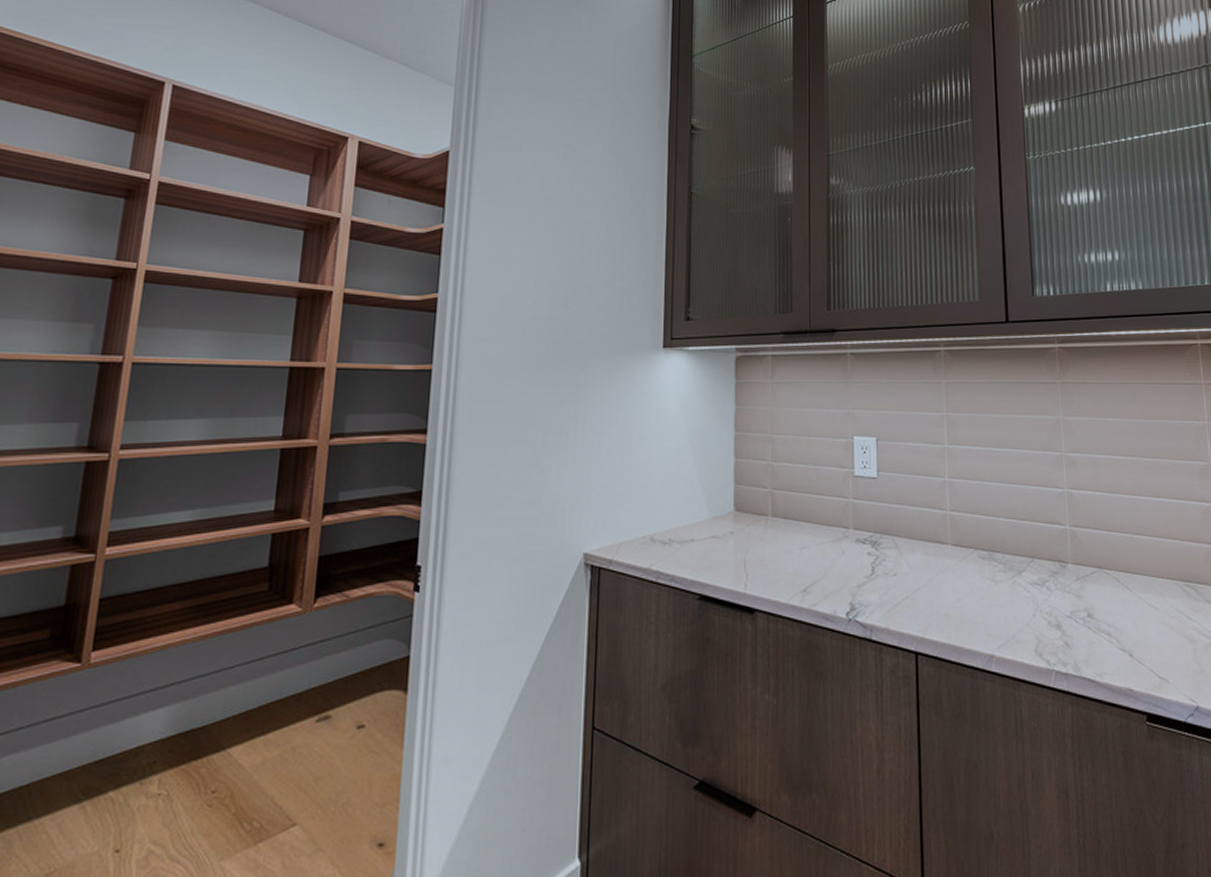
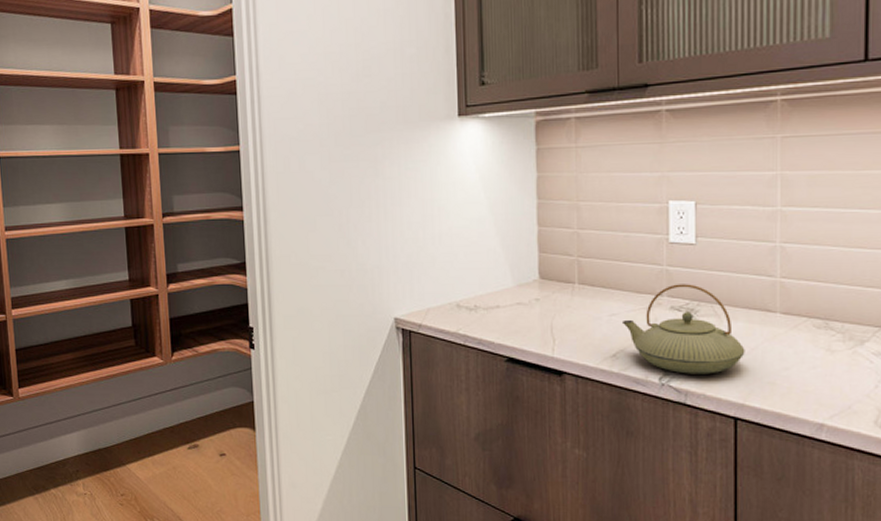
teapot: none [811,516,923,608] -> present [621,284,745,374]

